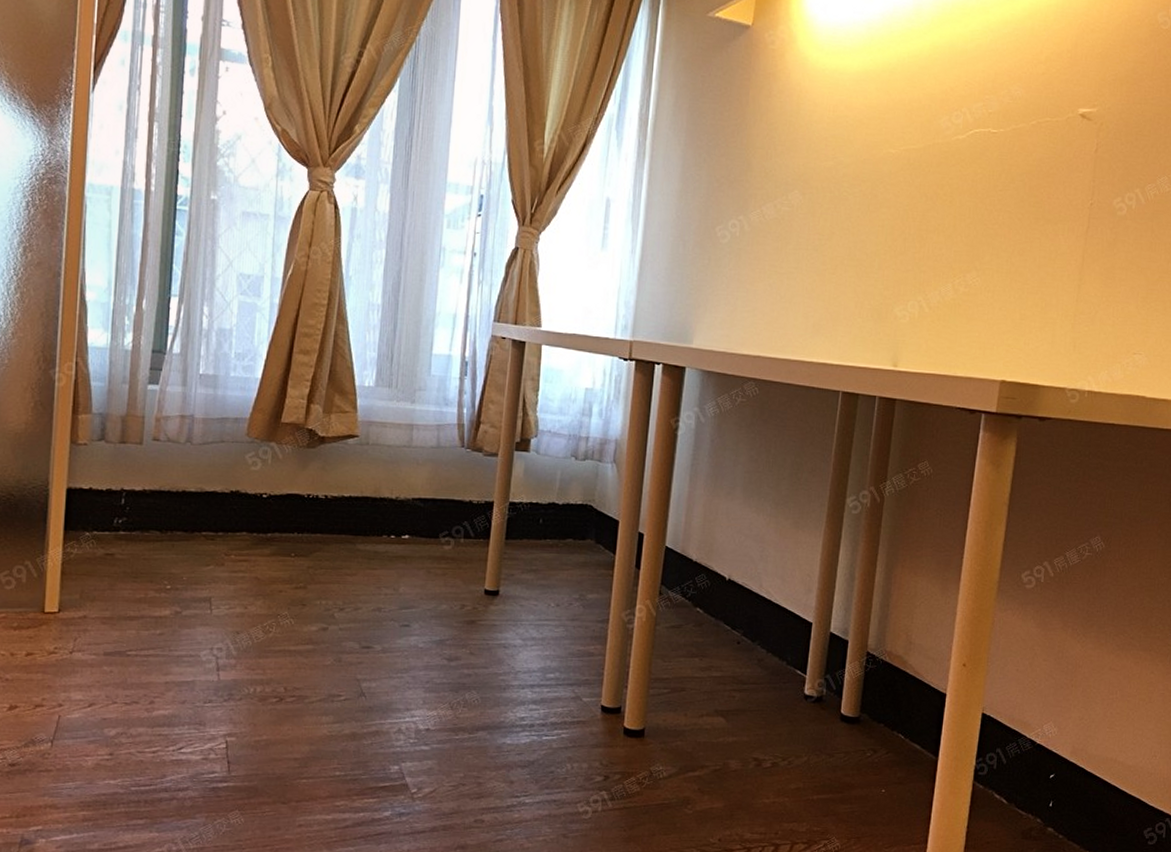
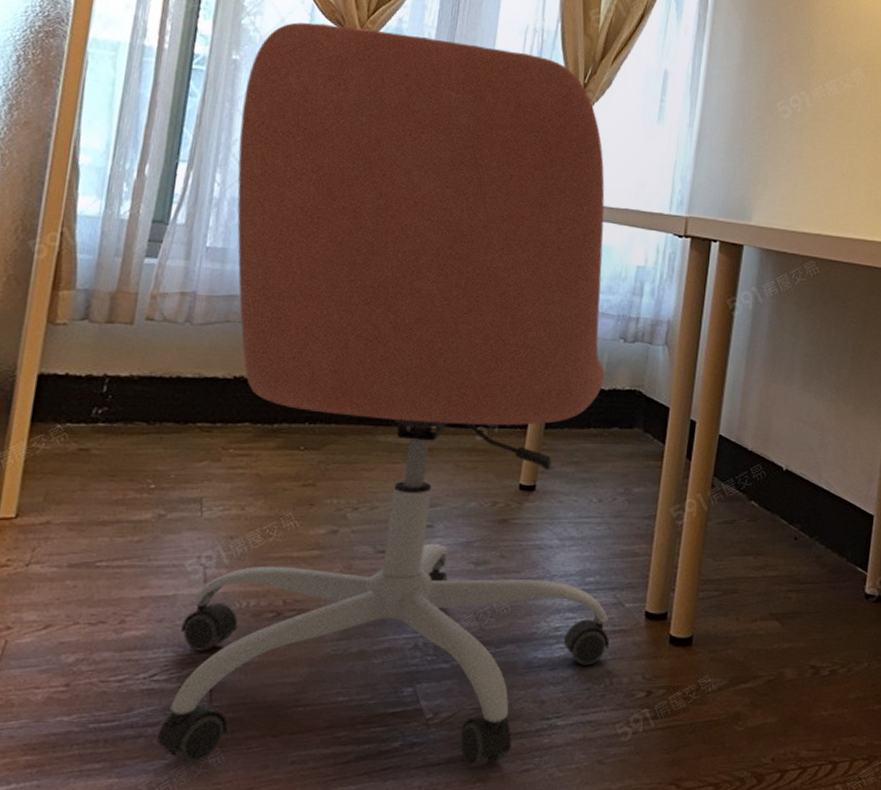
office chair: none [187,162,570,837] -> present [156,22,610,768]

